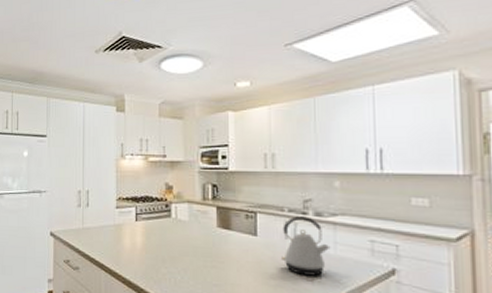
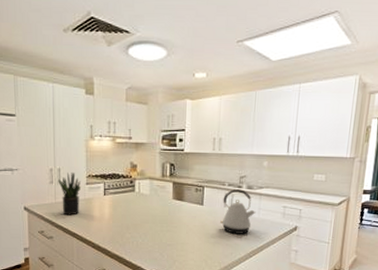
potted plant: none [86,195,110,243] -> present [58,172,80,215]

